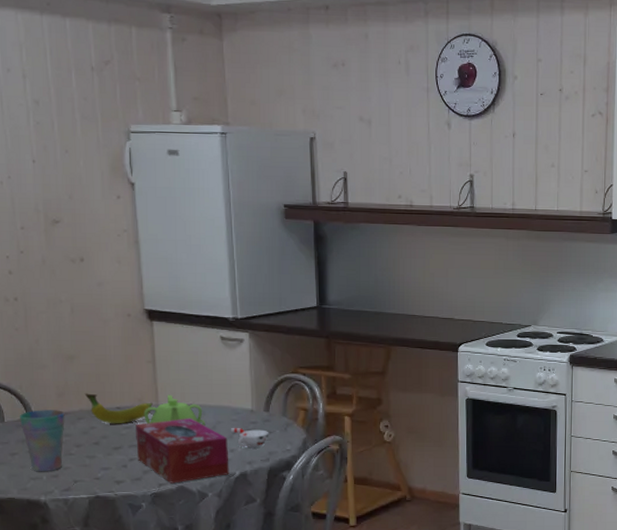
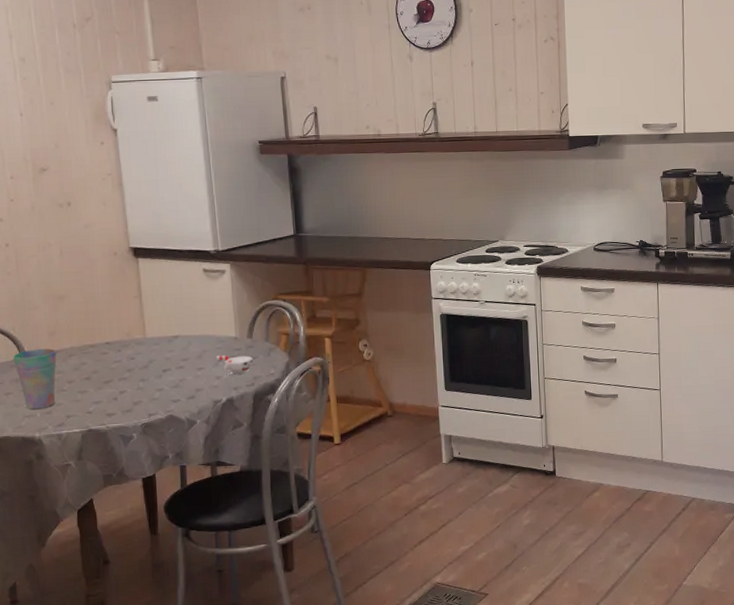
fruit: present [84,393,153,424] -> none [74,330,140,359]
tissue box: present [136,418,229,484] -> none [125,349,216,413]
teapot: present [143,394,205,427] -> none [132,327,192,356]

